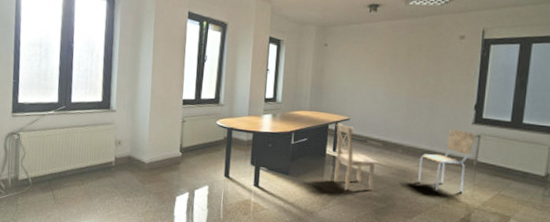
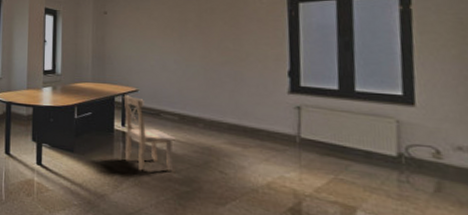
dining chair: present [417,128,476,193] -> none [226,98,295,176]

